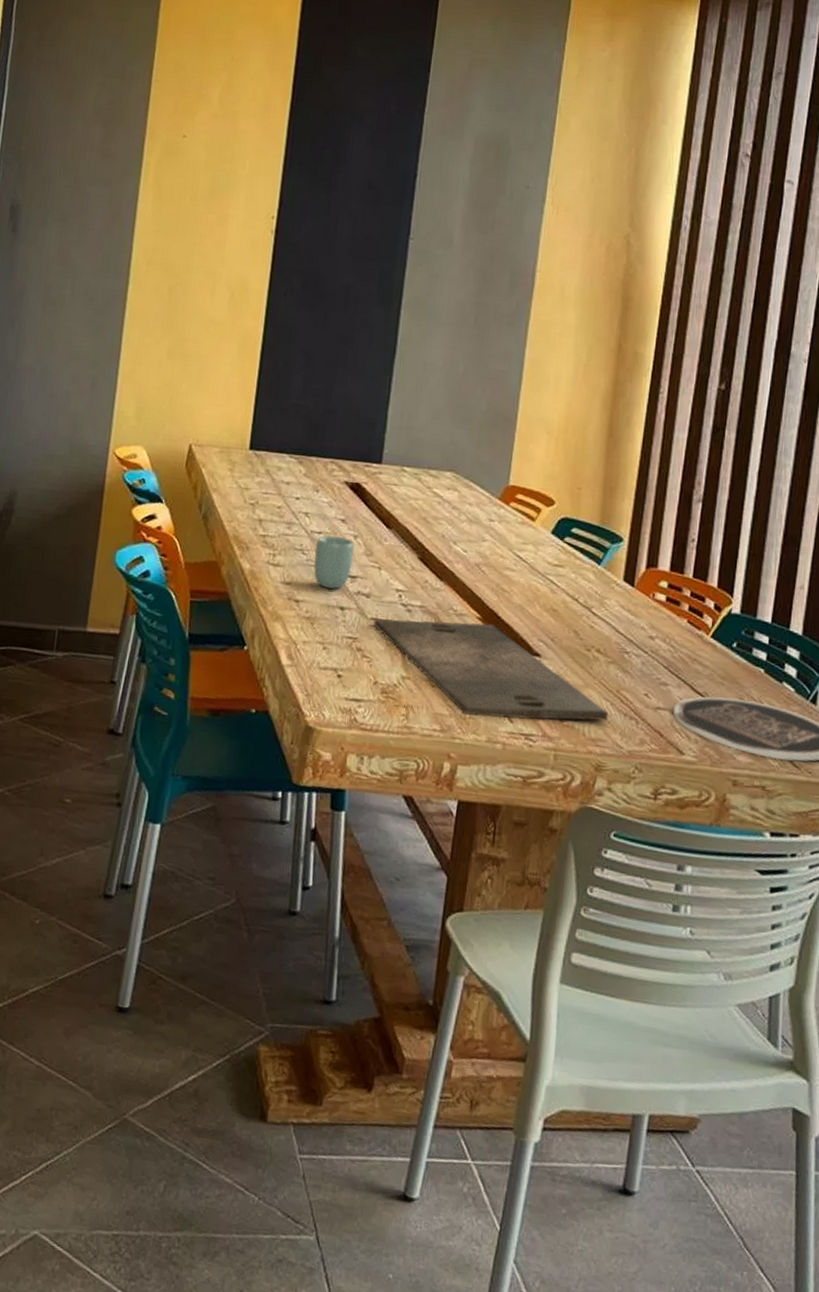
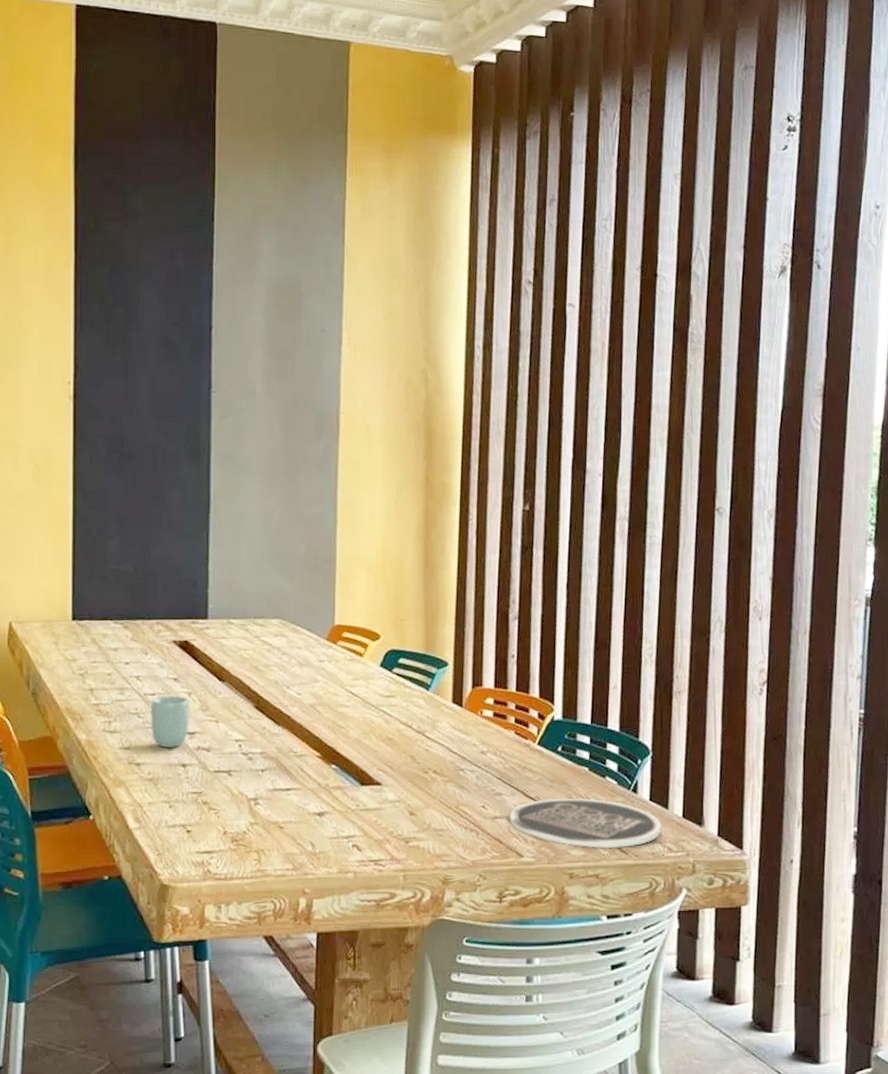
cutting board: present [373,619,609,721] -> none [217,761,450,850]

